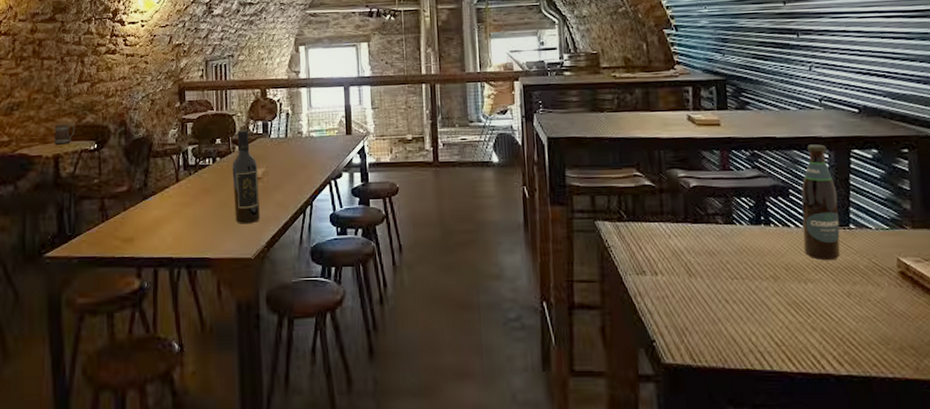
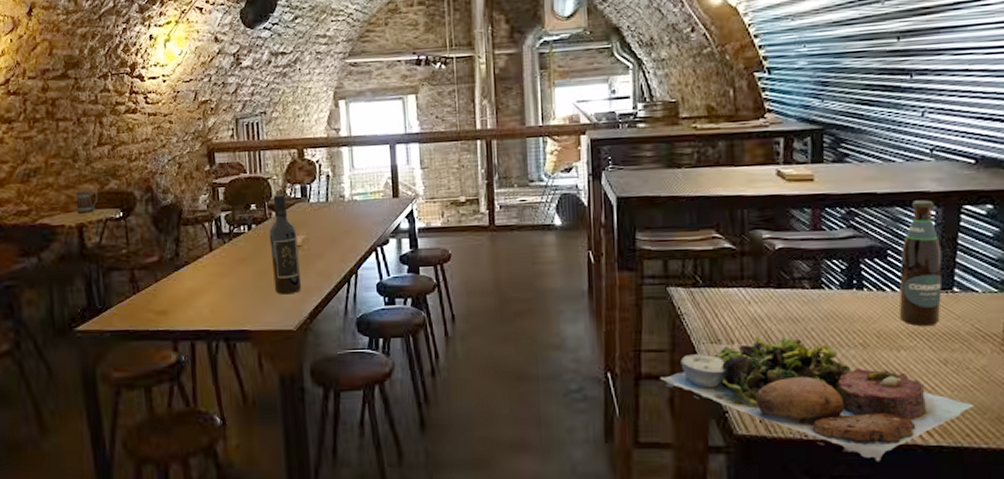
food platter: none [592,268,878,391] -> present [660,336,974,462]

